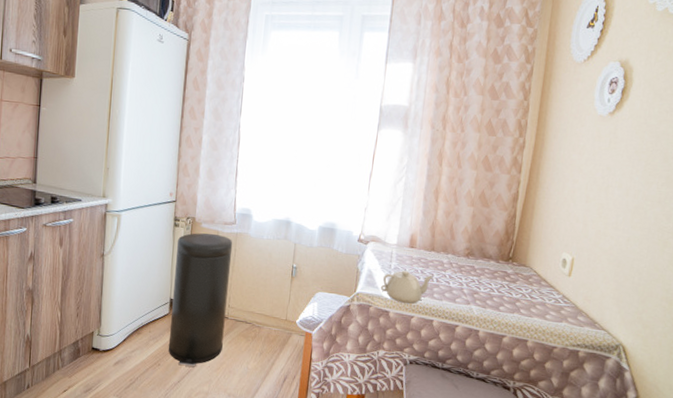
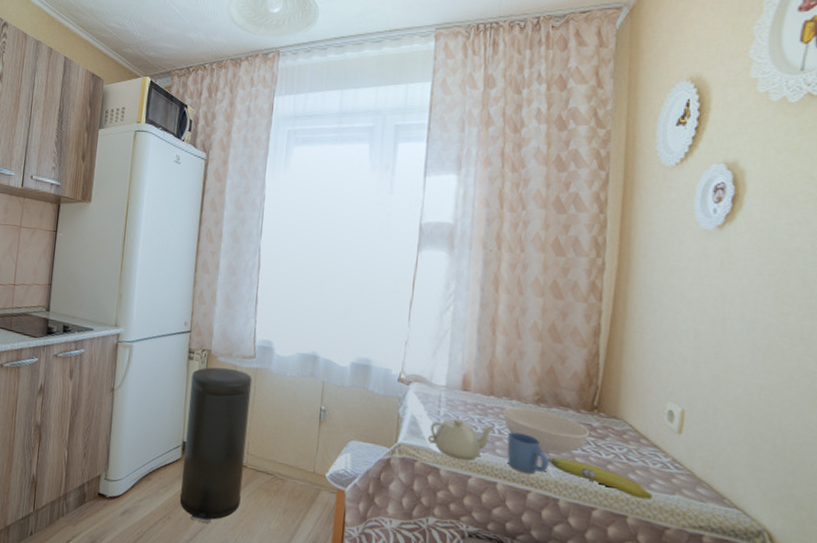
bowl: none [440,259,506,297] -> present [503,406,591,456]
mug: none [442,280,474,313] -> present [507,432,549,475]
fruit: none [472,298,547,327] -> present [547,457,652,500]

